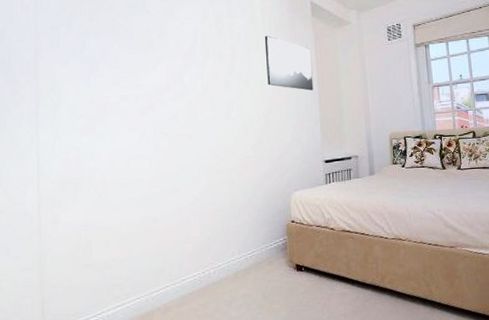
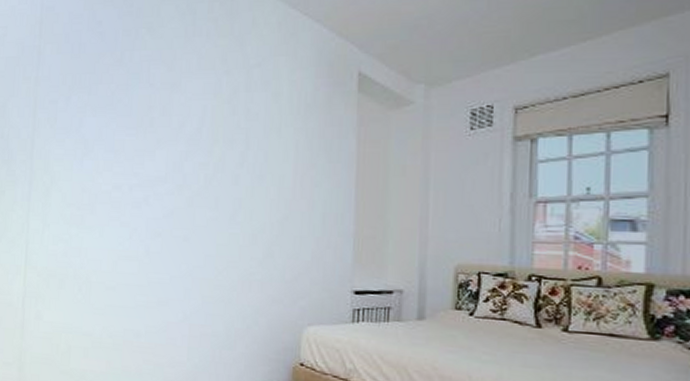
wall art: present [264,35,314,91] -> none [287,117,351,195]

